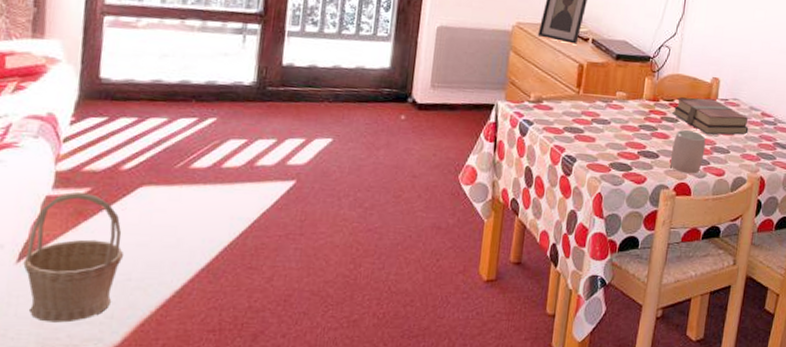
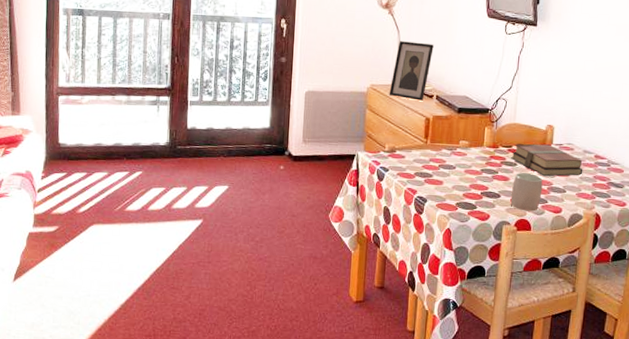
basket: present [23,192,124,323] -> none [17,230,84,326]

